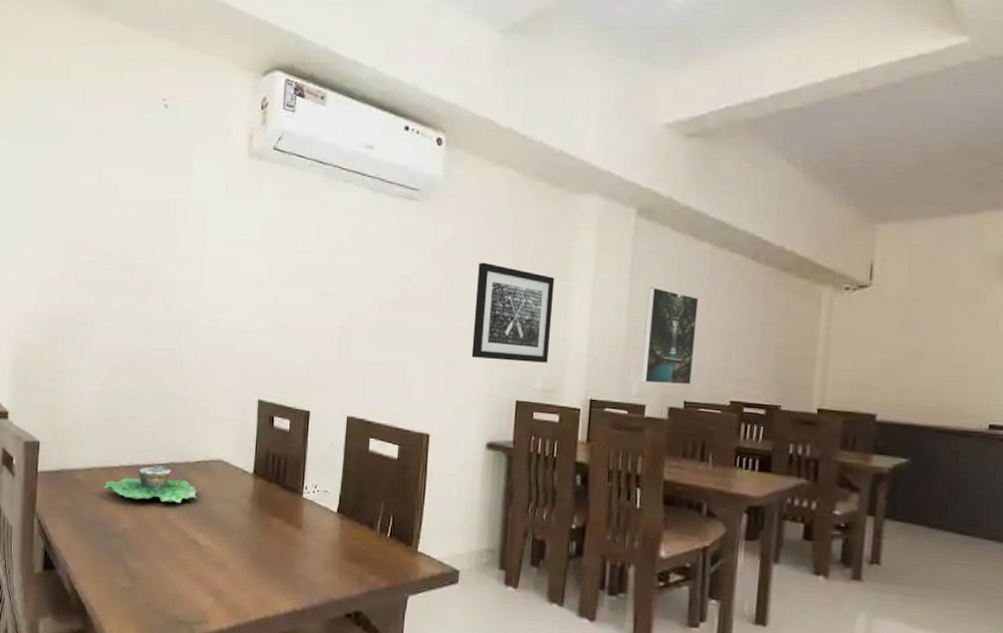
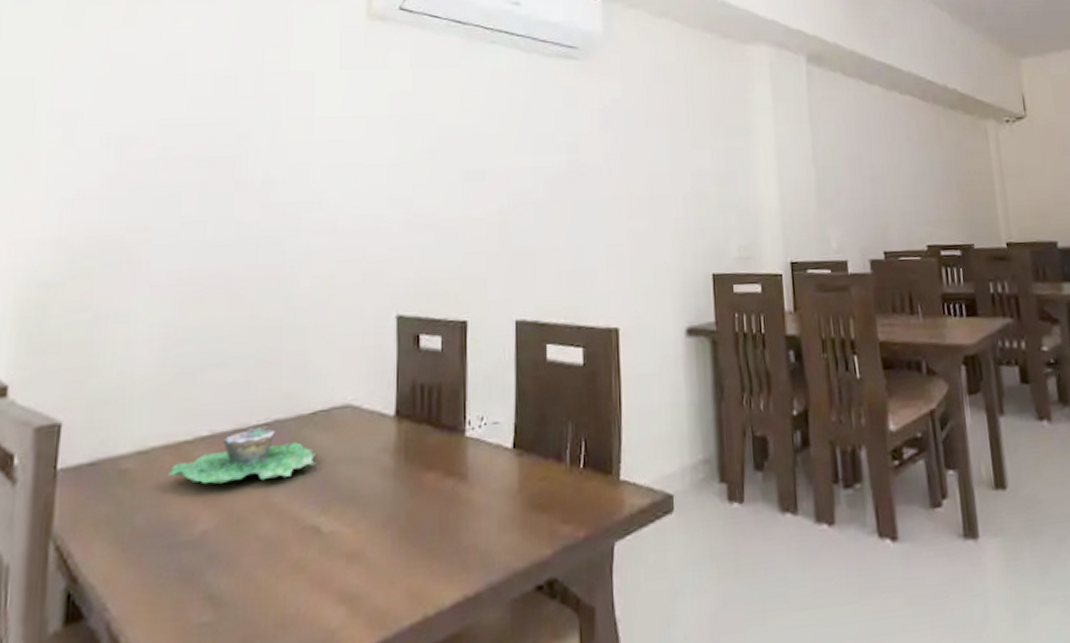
wall art: present [471,262,555,363] -> none [653,122,740,230]
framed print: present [641,287,699,386] -> none [830,134,887,237]

